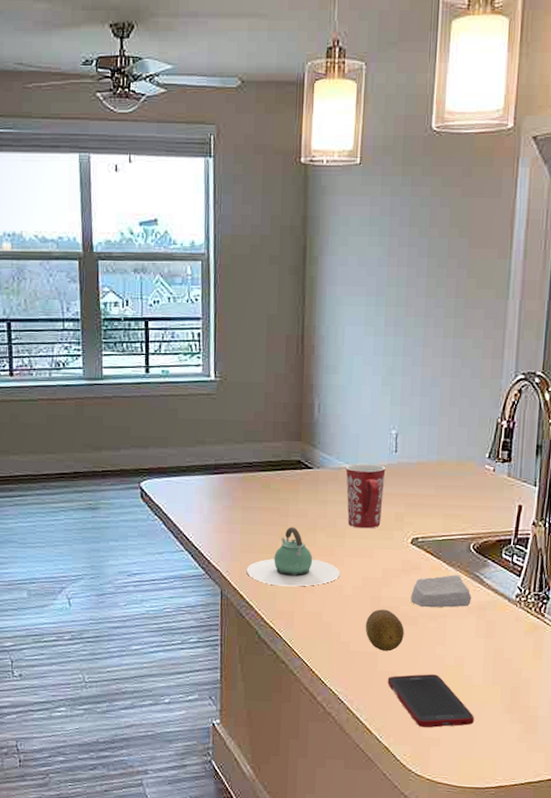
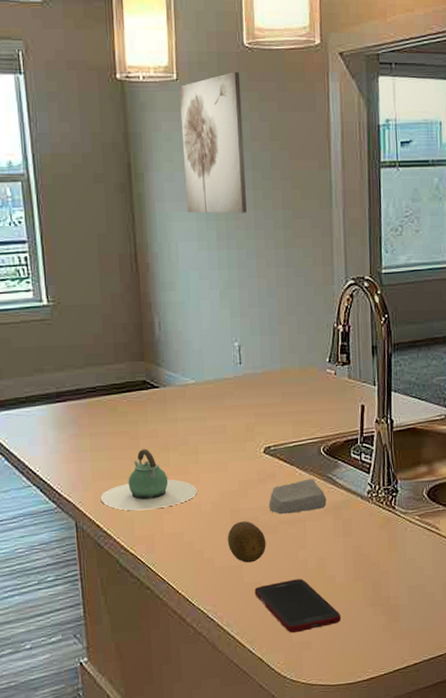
mug: present [345,464,386,529] -> none [191,378,233,443]
wall art: none [357,156,425,300] -> present [179,72,247,214]

